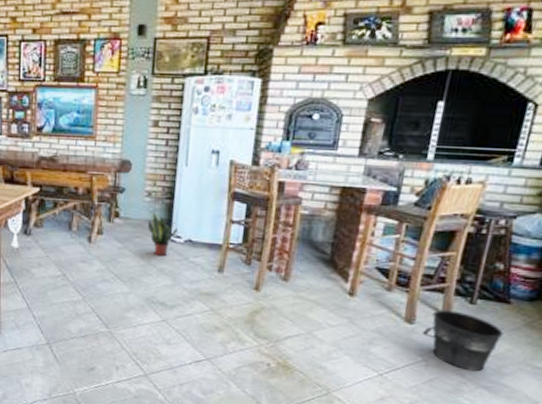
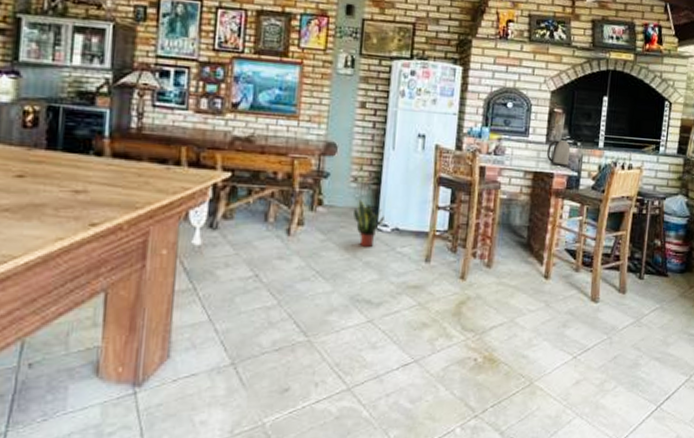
kettle: none [358,151,390,182] -> present [547,139,571,168]
bucket: present [422,309,504,371] -> none [605,287,666,343]

